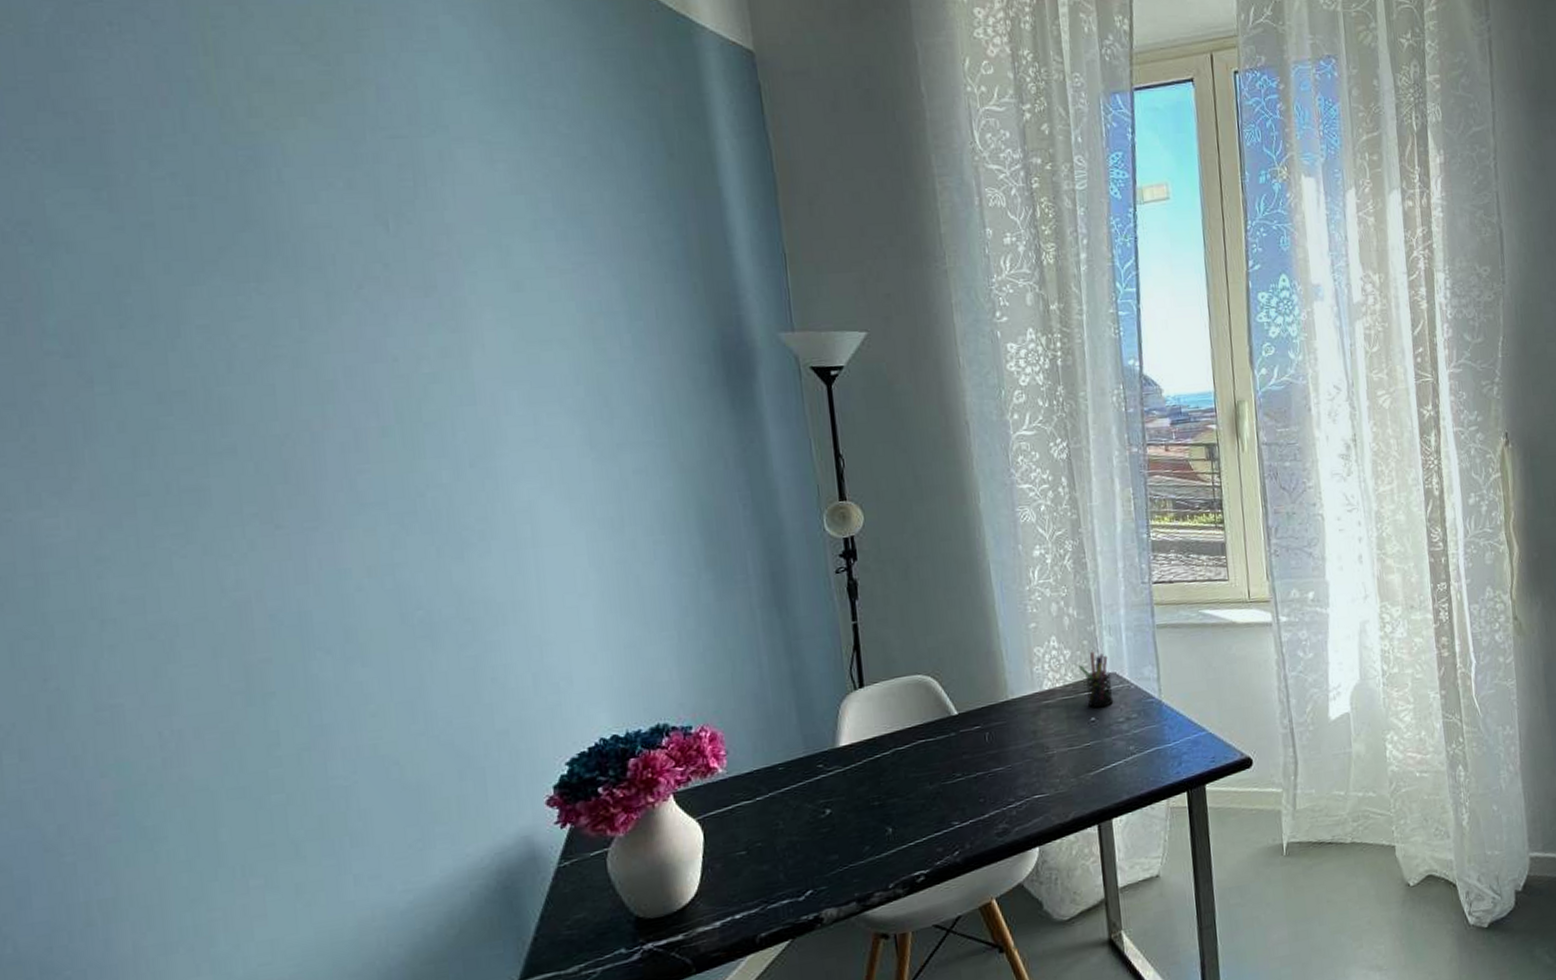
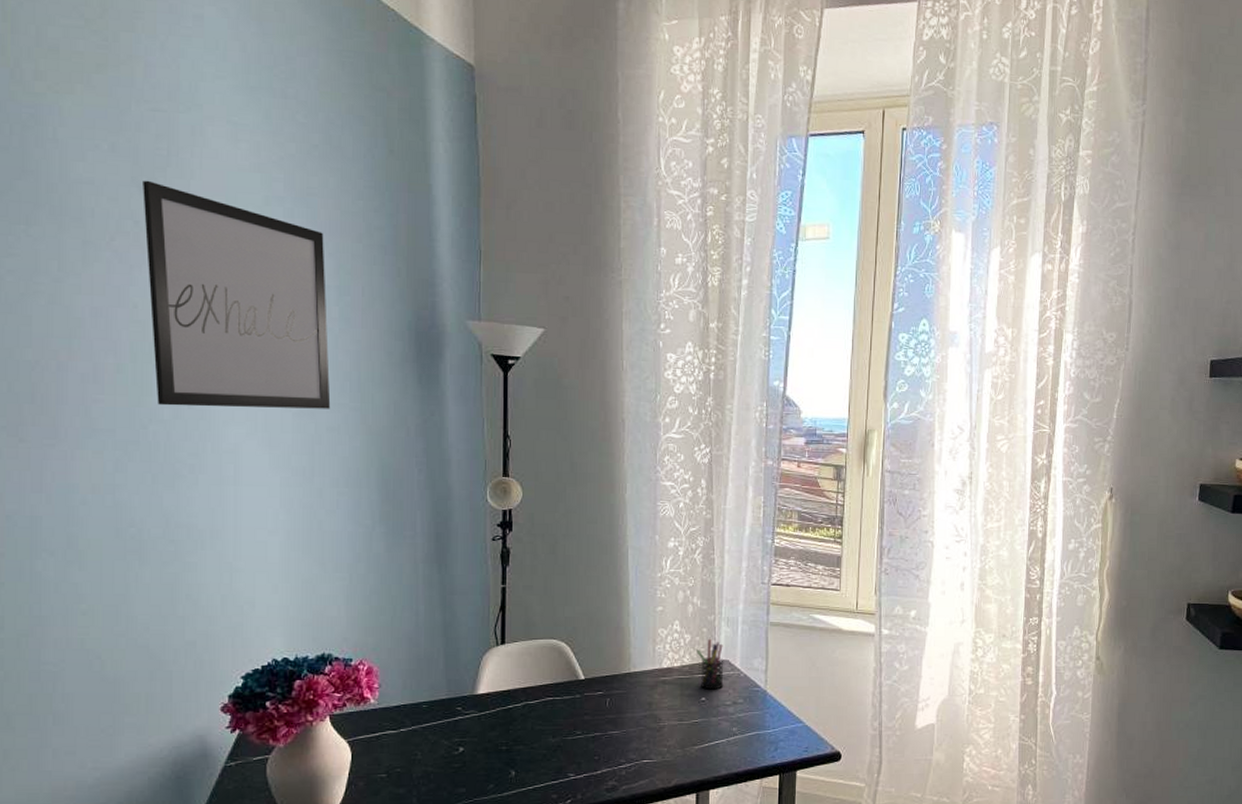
wall art: none [389,216,635,468] -> present [143,180,331,409]

